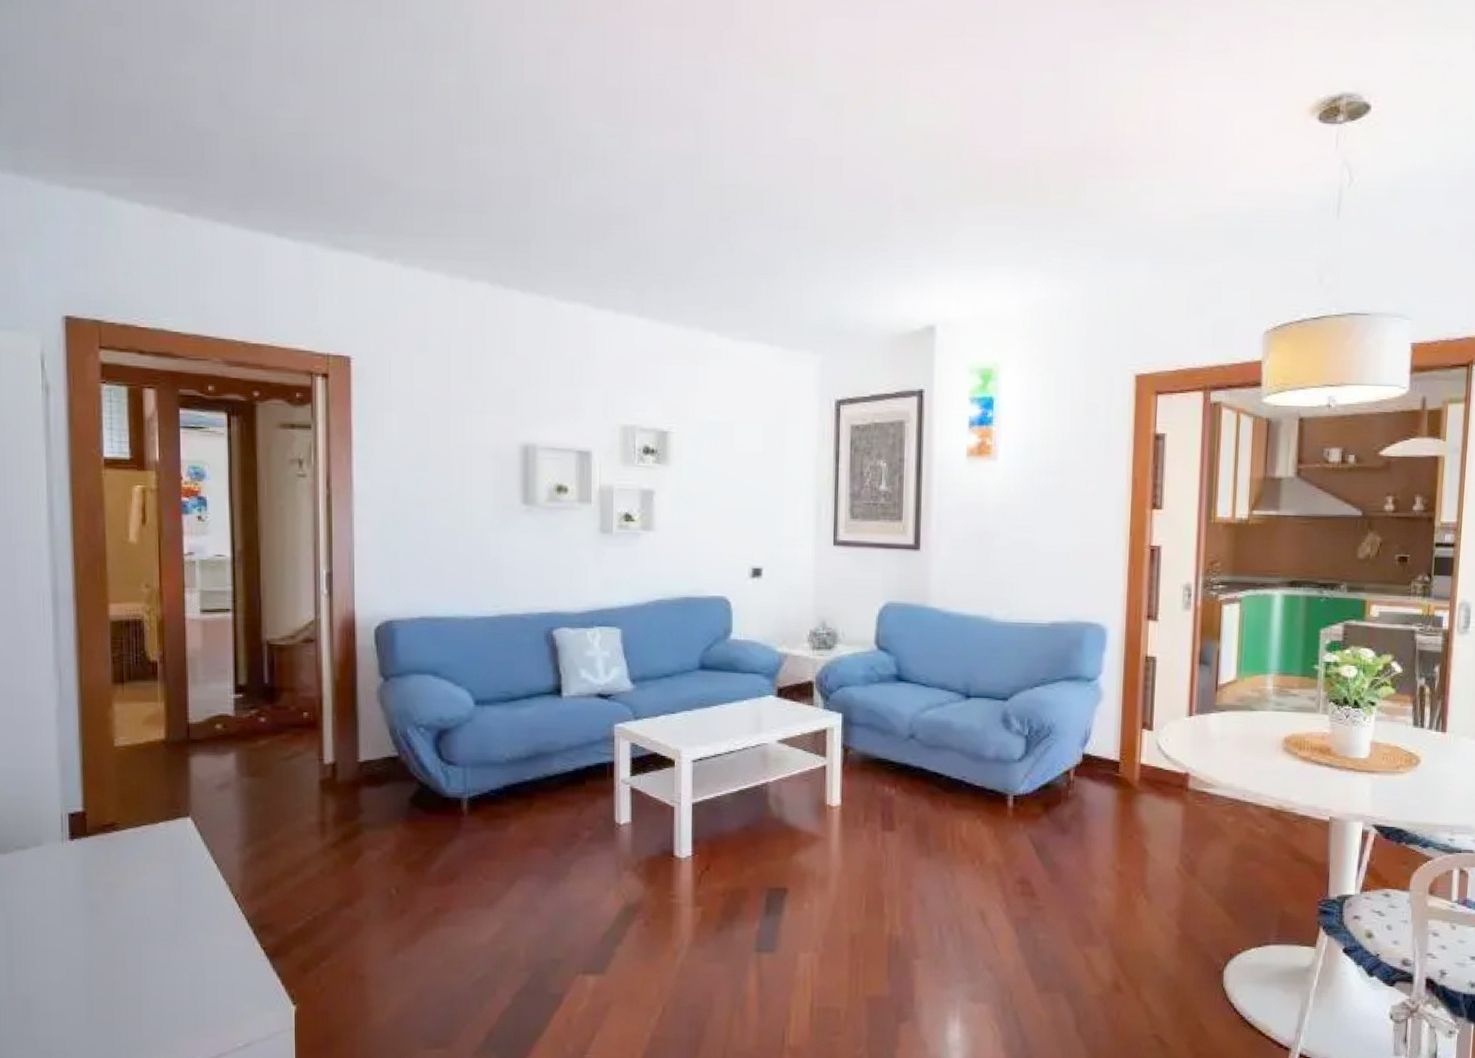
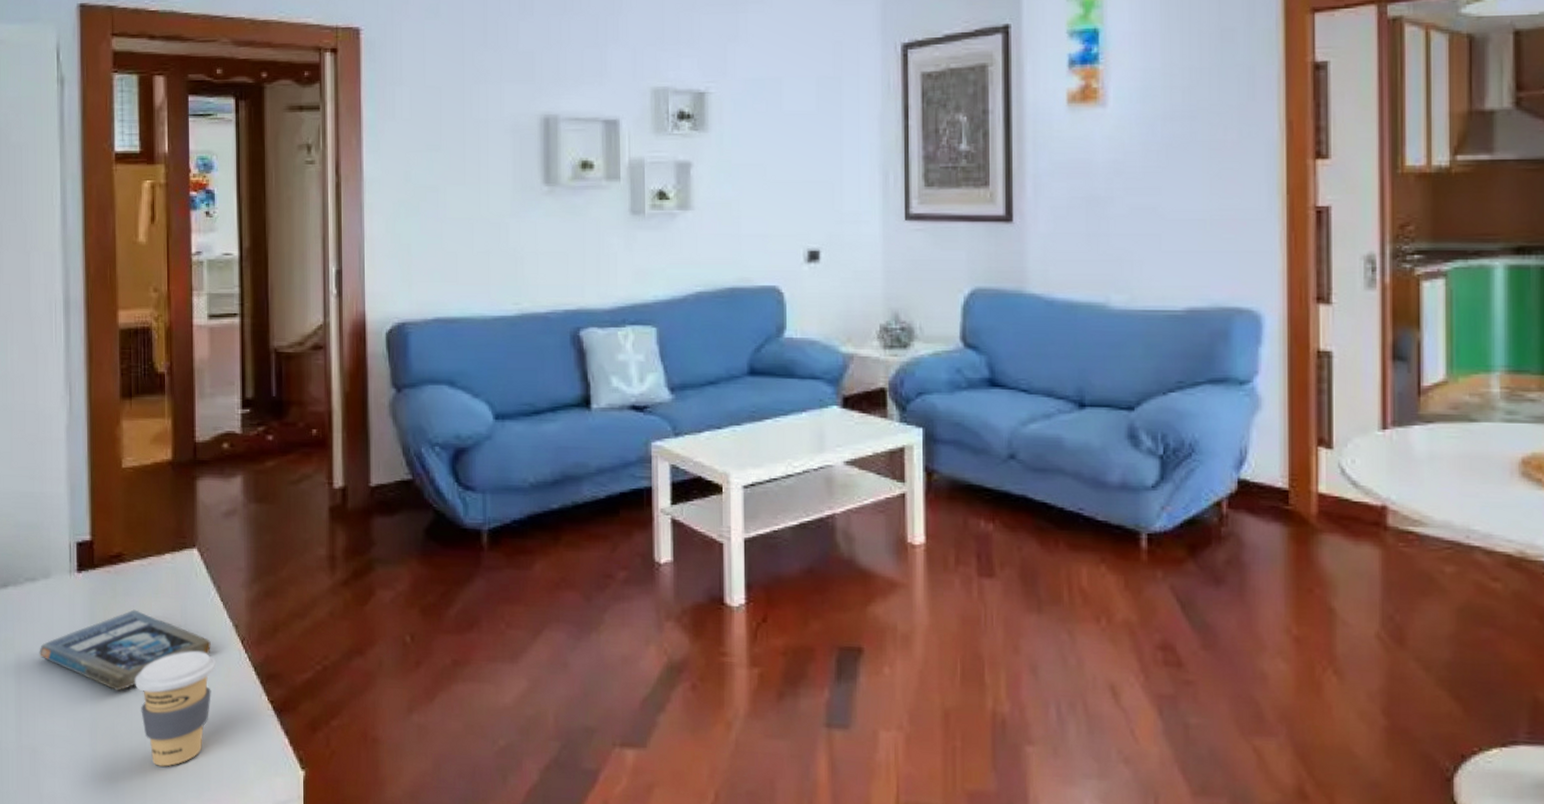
book: none [31,872,205,943] -> present [39,609,211,690]
coffee cup: none [129,907,210,1008] -> present [134,651,216,767]

